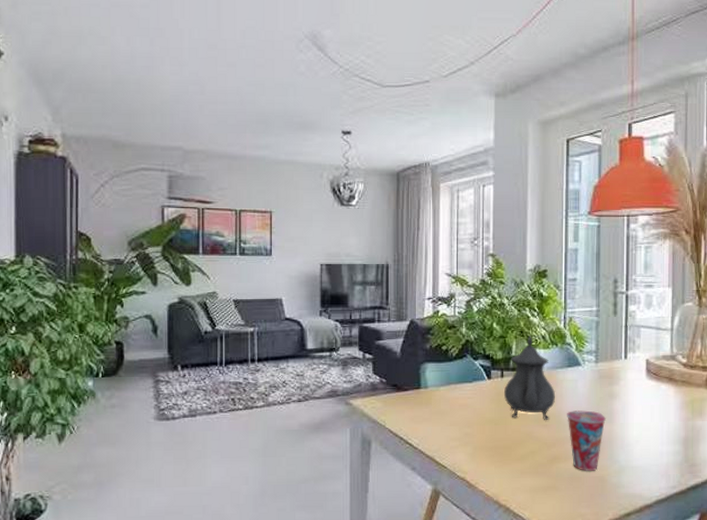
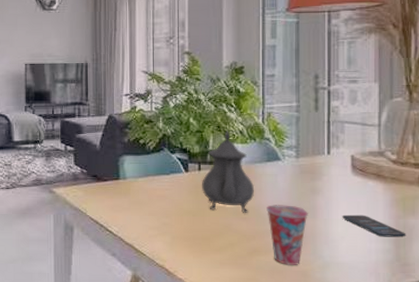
smartphone: none [637,418,694,439] -> present [342,214,406,237]

